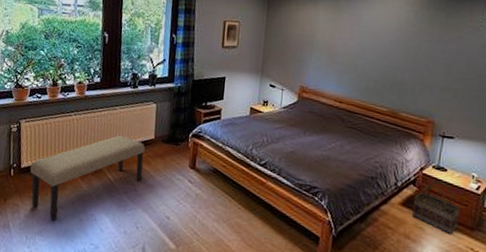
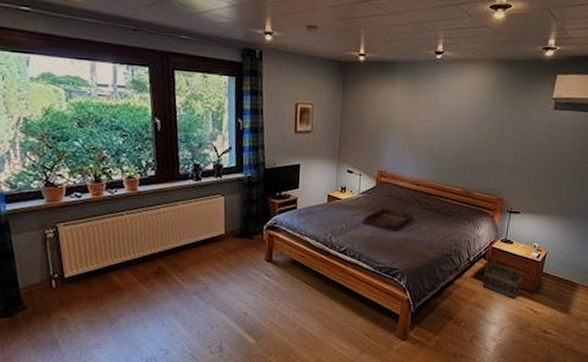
bench: present [30,135,146,222] -> none [76,232,216,332]
serving tray: none [284,123,337,148] -> present [363,207,414,231]

